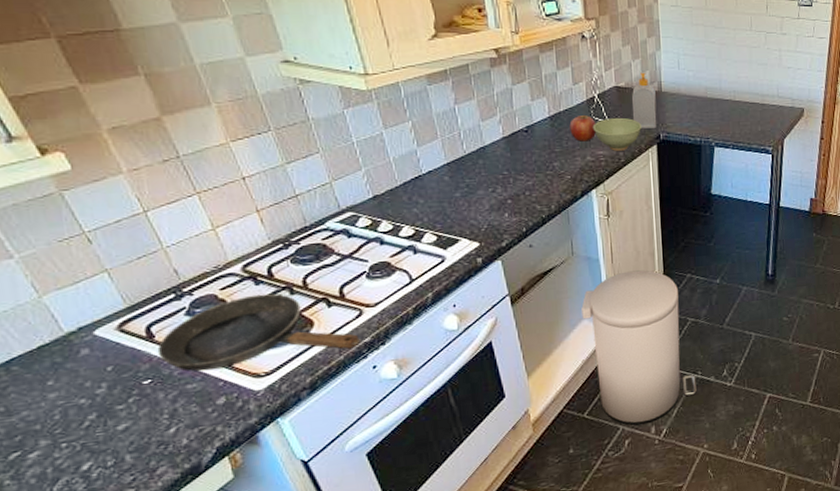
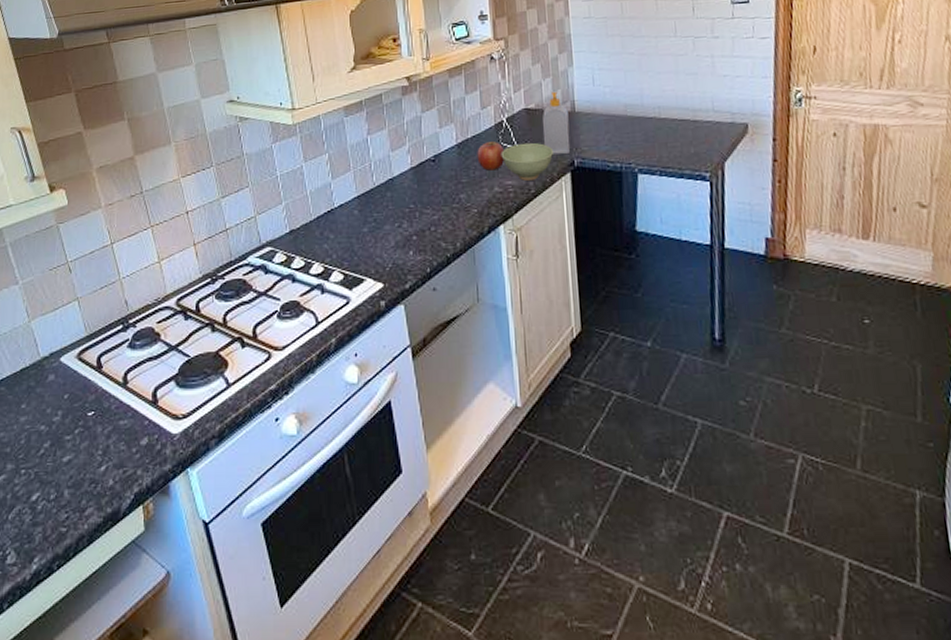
frying pan: present [157,292,361,372] -> none [102,329,267,408]
pedal bin: present [581,270,697,426] -> none [487,324,627,534]

